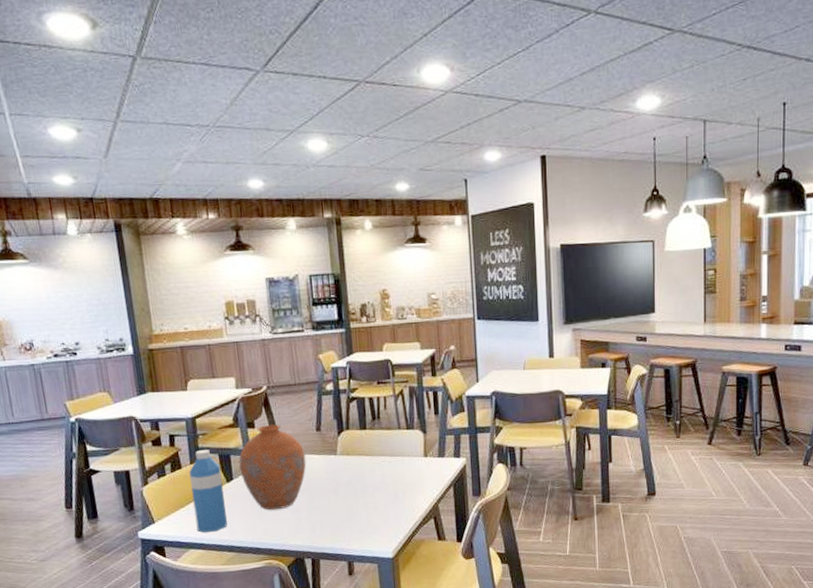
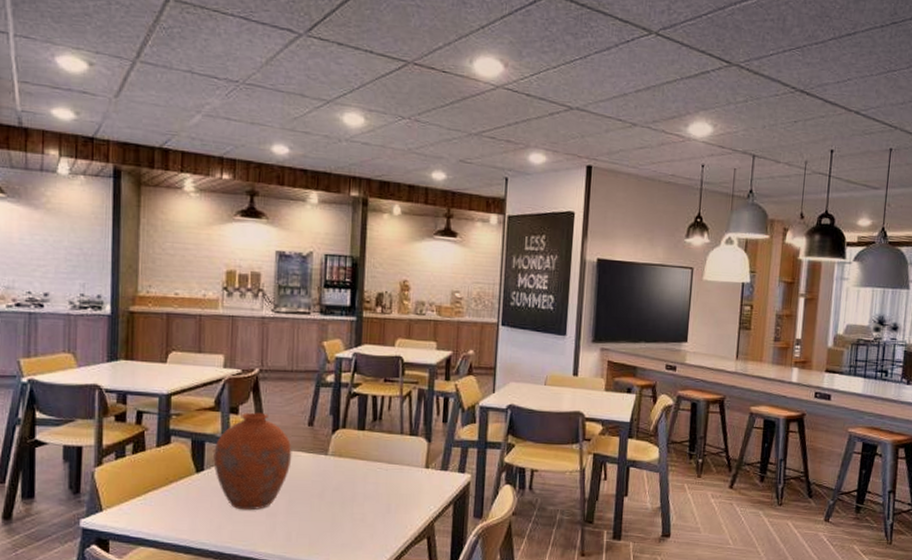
water bottle: present [189,450,228,533] -> none [152,432,191,529]

